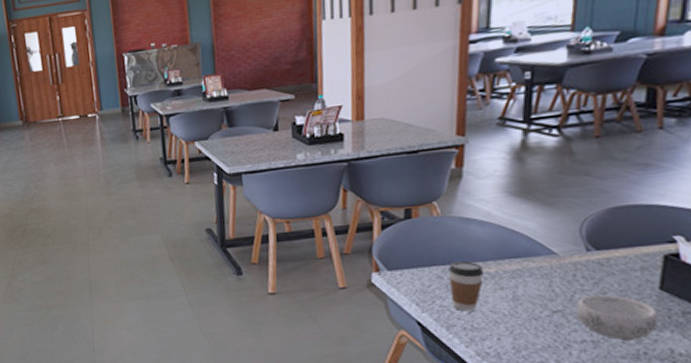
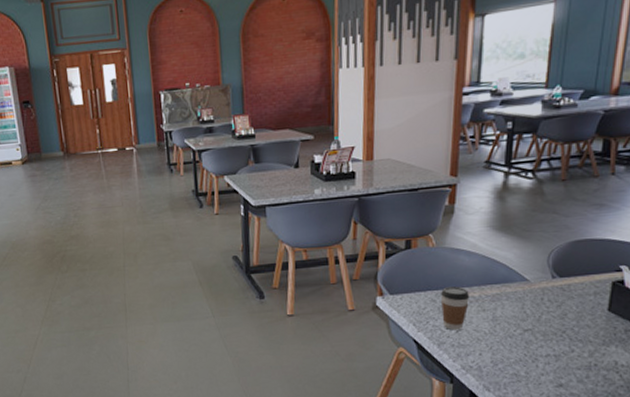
decorative bowl: present [576,295,657,341] -> none [543,315,605,355]

